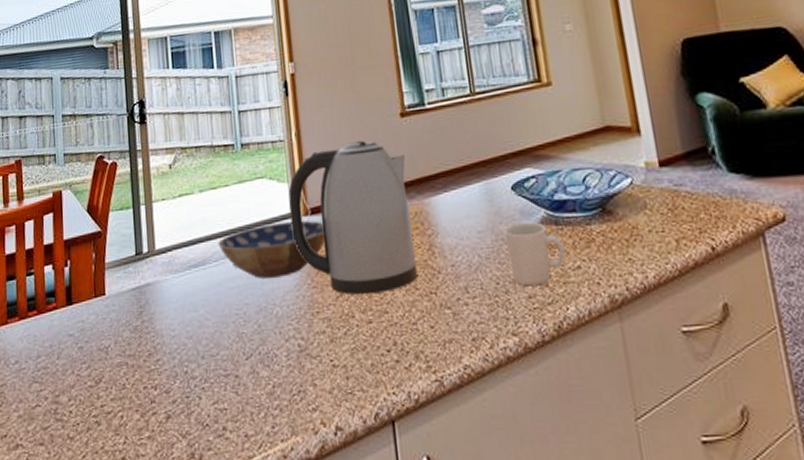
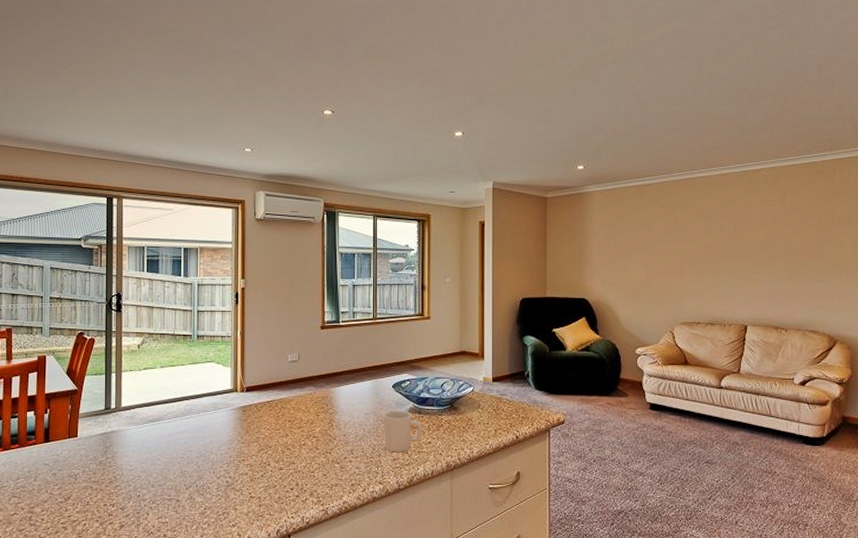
bowl: present [218,220,325,279] -> none [172,396,254,434]
kettle: present [288,140,418,295] -> none [230,342,321,451]

